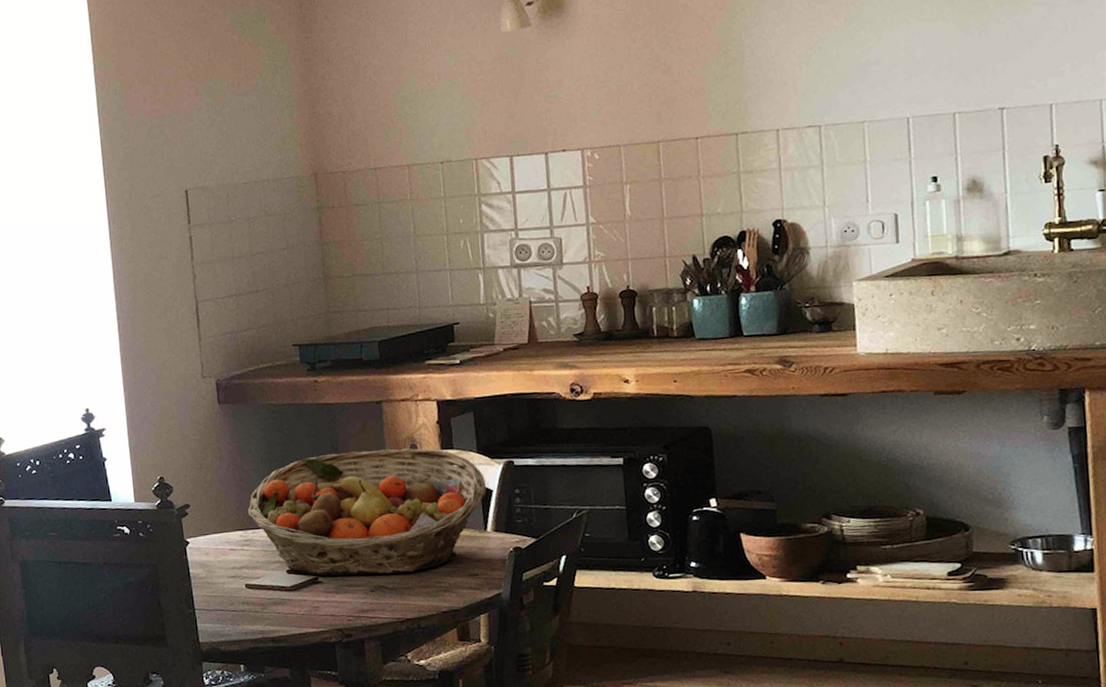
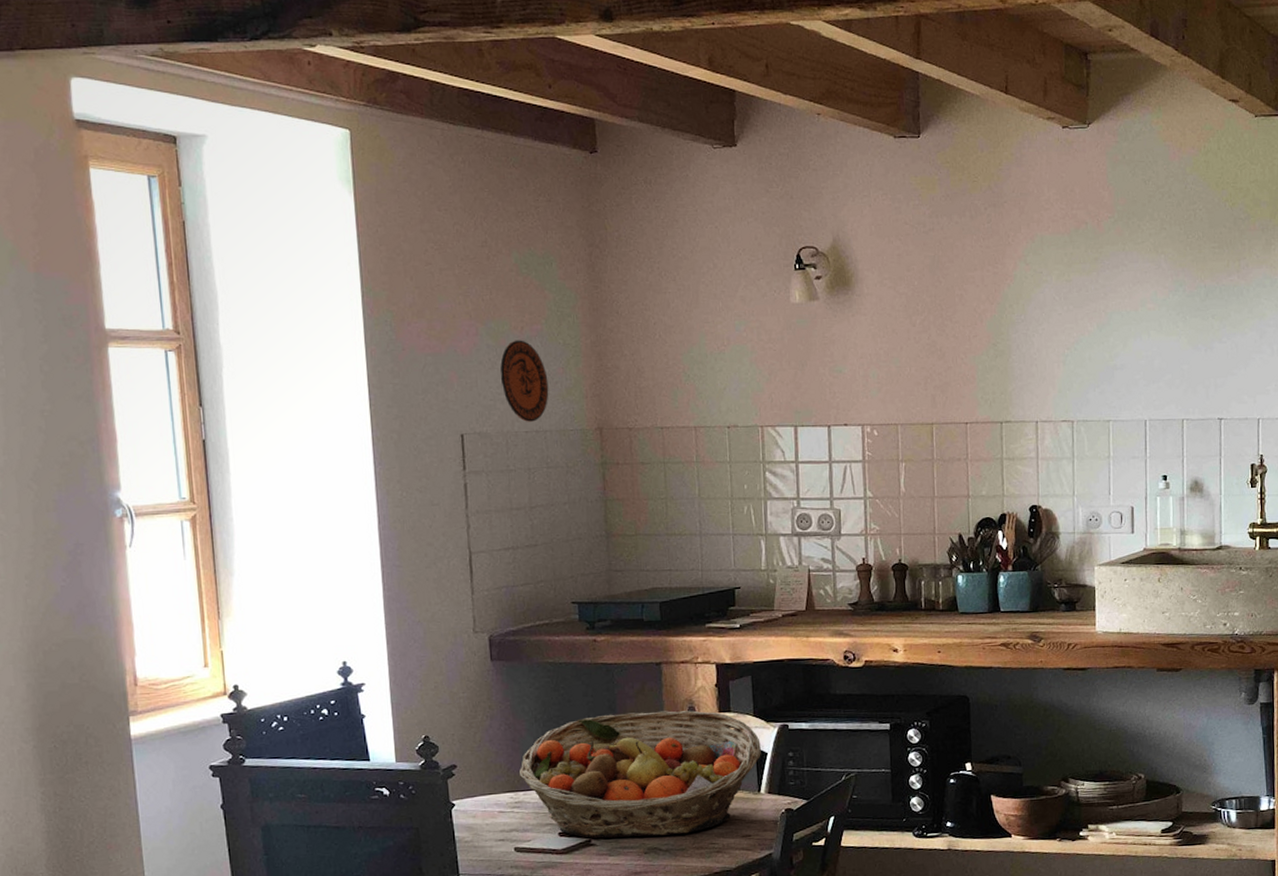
decorative plate: none [219,95,266,174] -> present [500,340,549,422]

